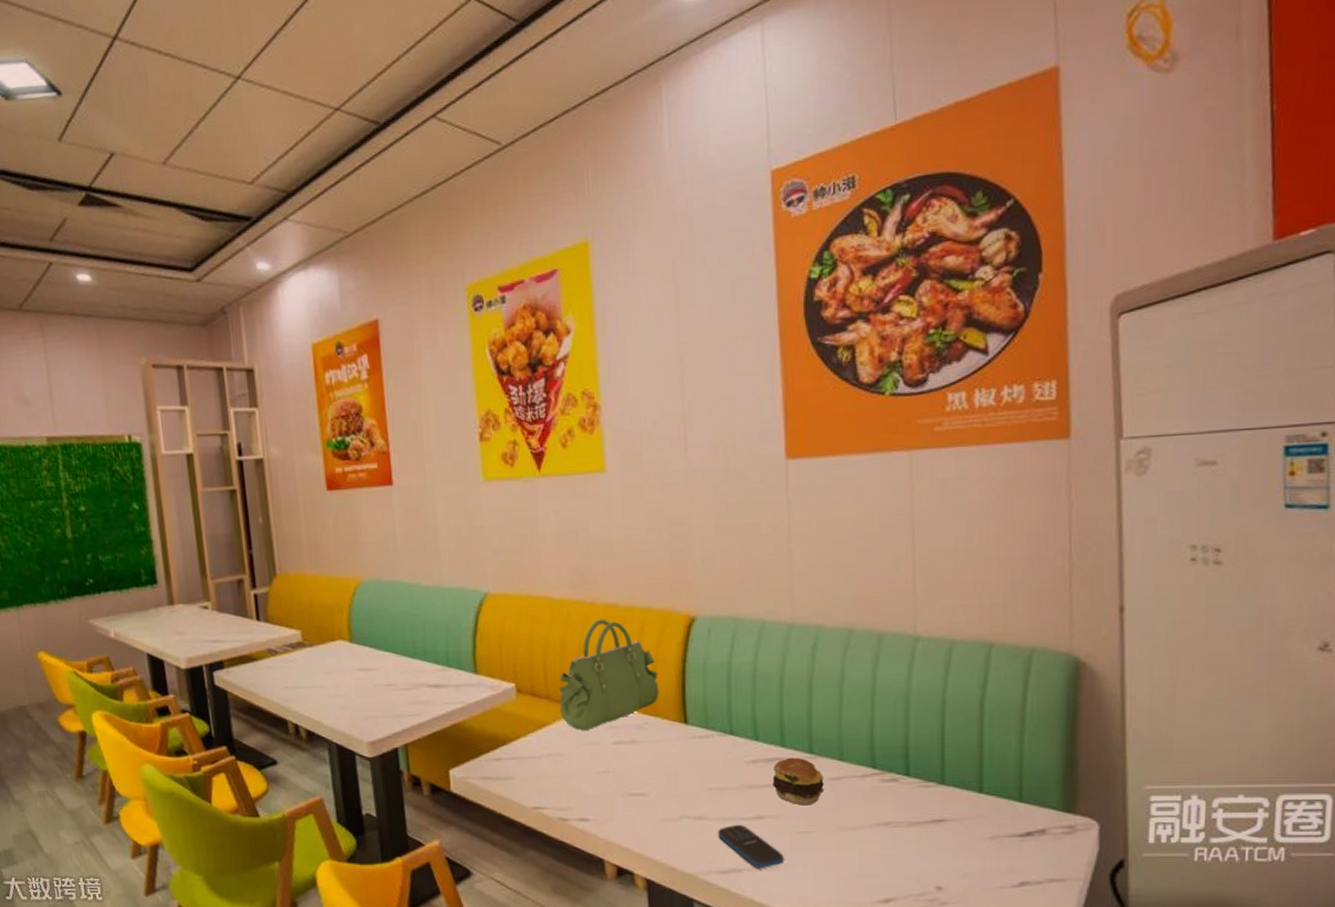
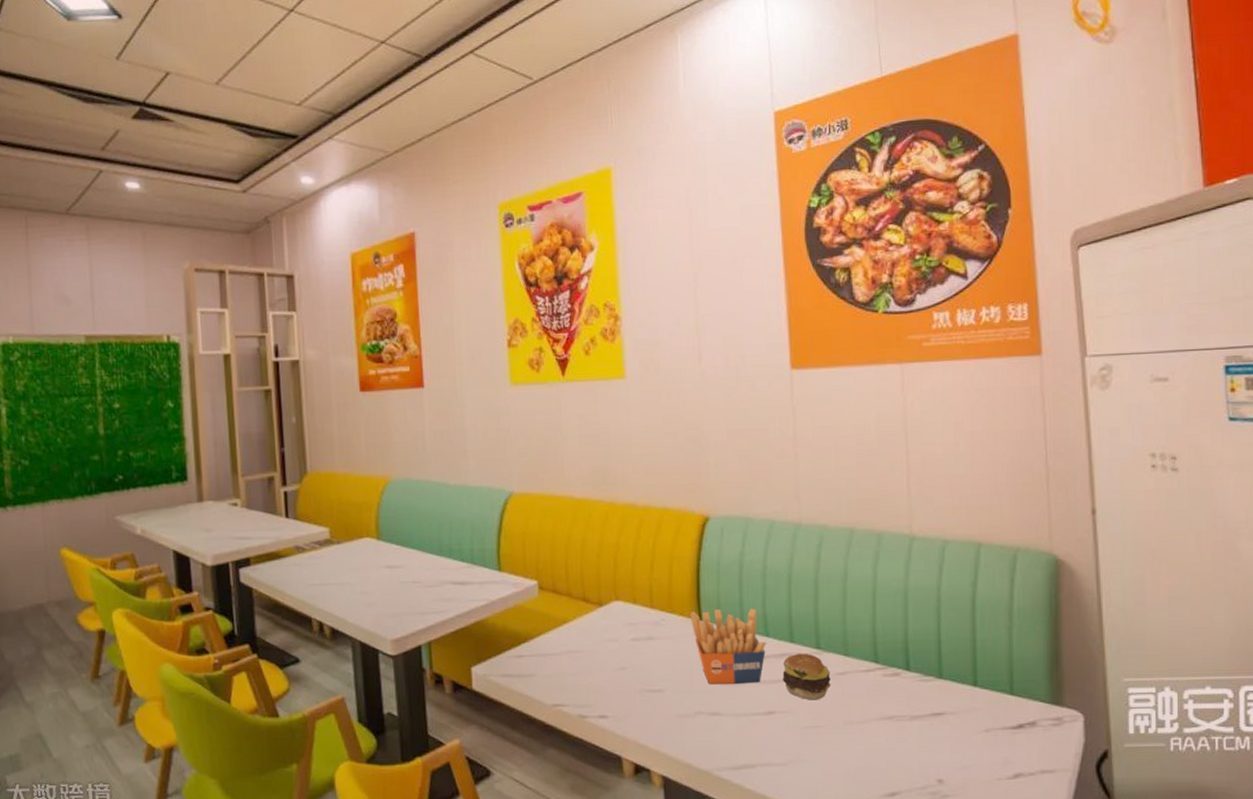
shoulder bag: present [559,619,659,730] -> none [580,518,675,627]
french fries: none [675,712,756,789] -> present [690,609,767,684]
mobile phone: present [718,824,784,868] -> none [731,719,794,764]

